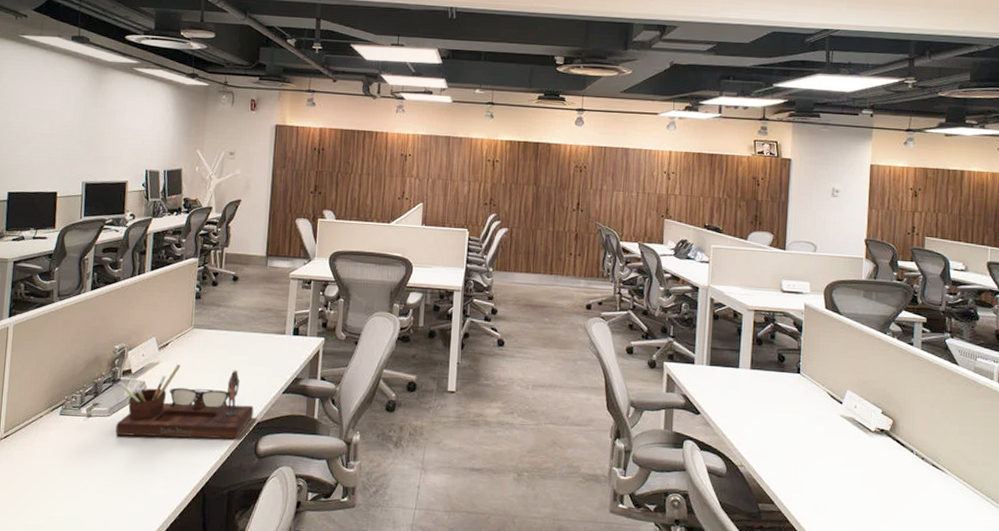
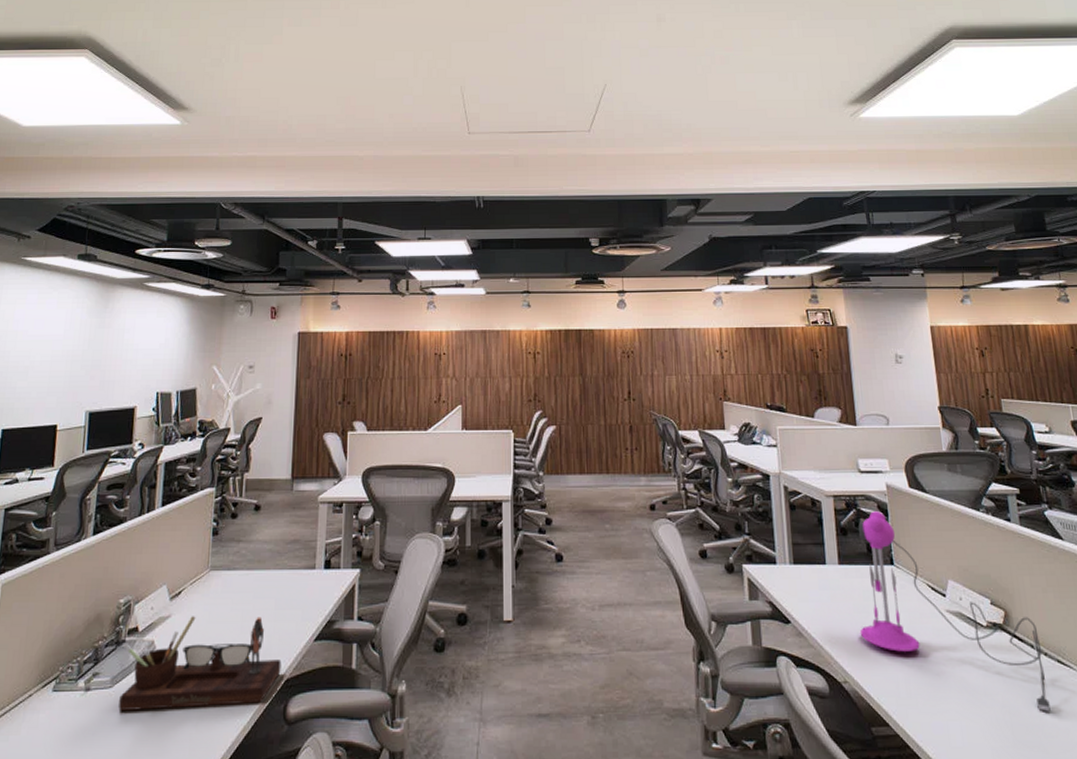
desk lamp: none [760,326,920,505] -> present [858,511,1050,712]

